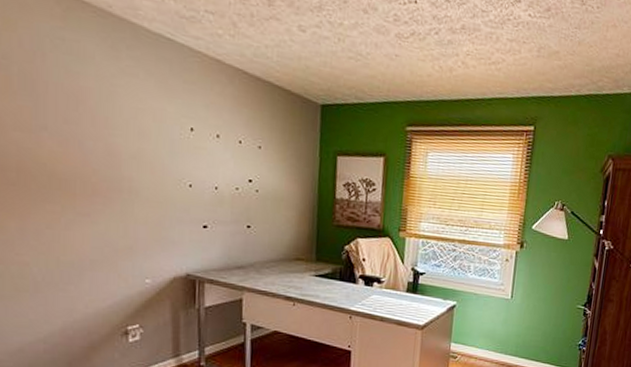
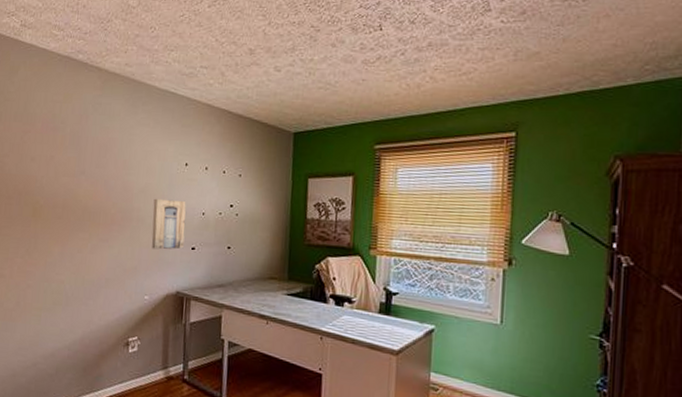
wall art: none [150,167,194,227] -> present [151,198,186,250]

